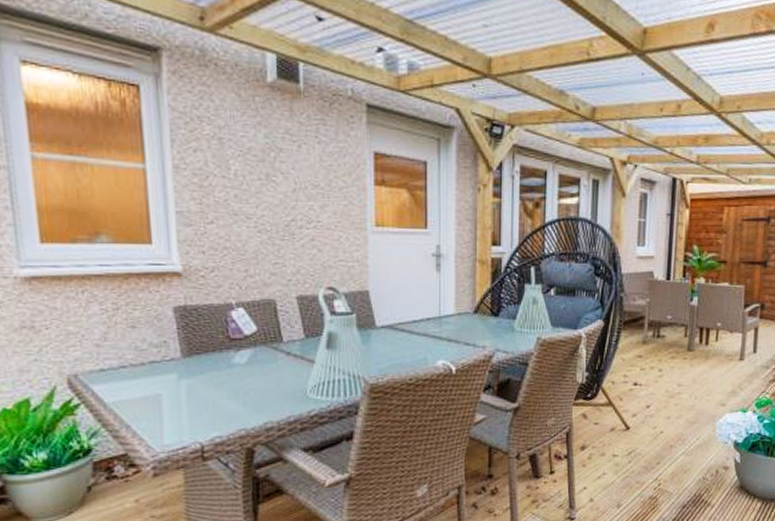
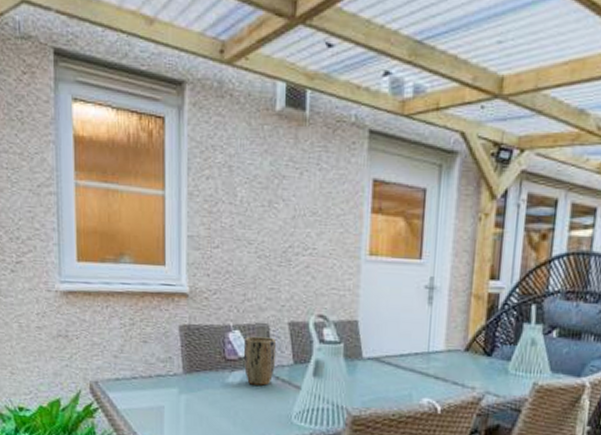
plant pot: none [249,313,286,363] -> present [243,336,277,386]

